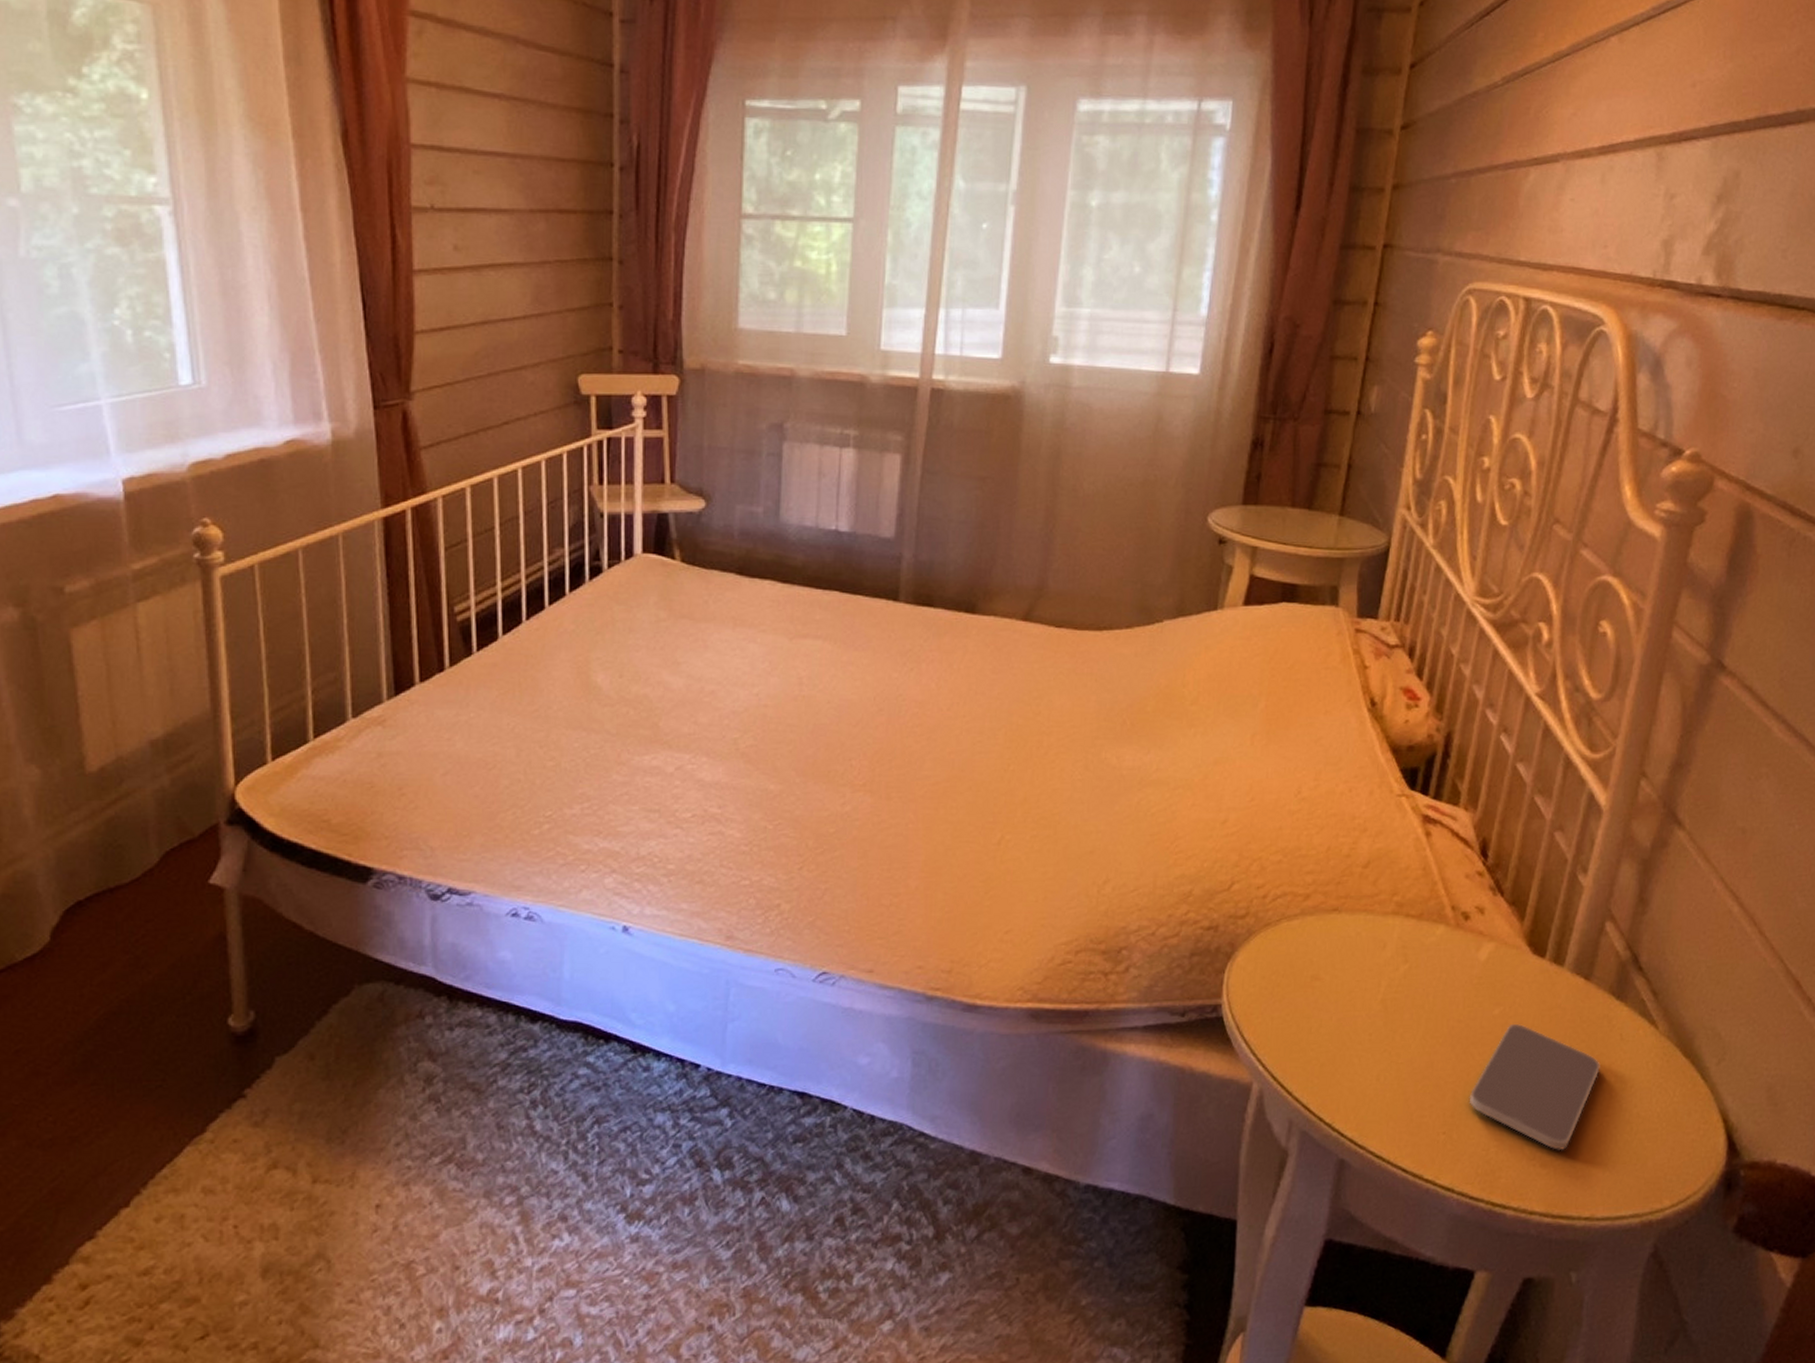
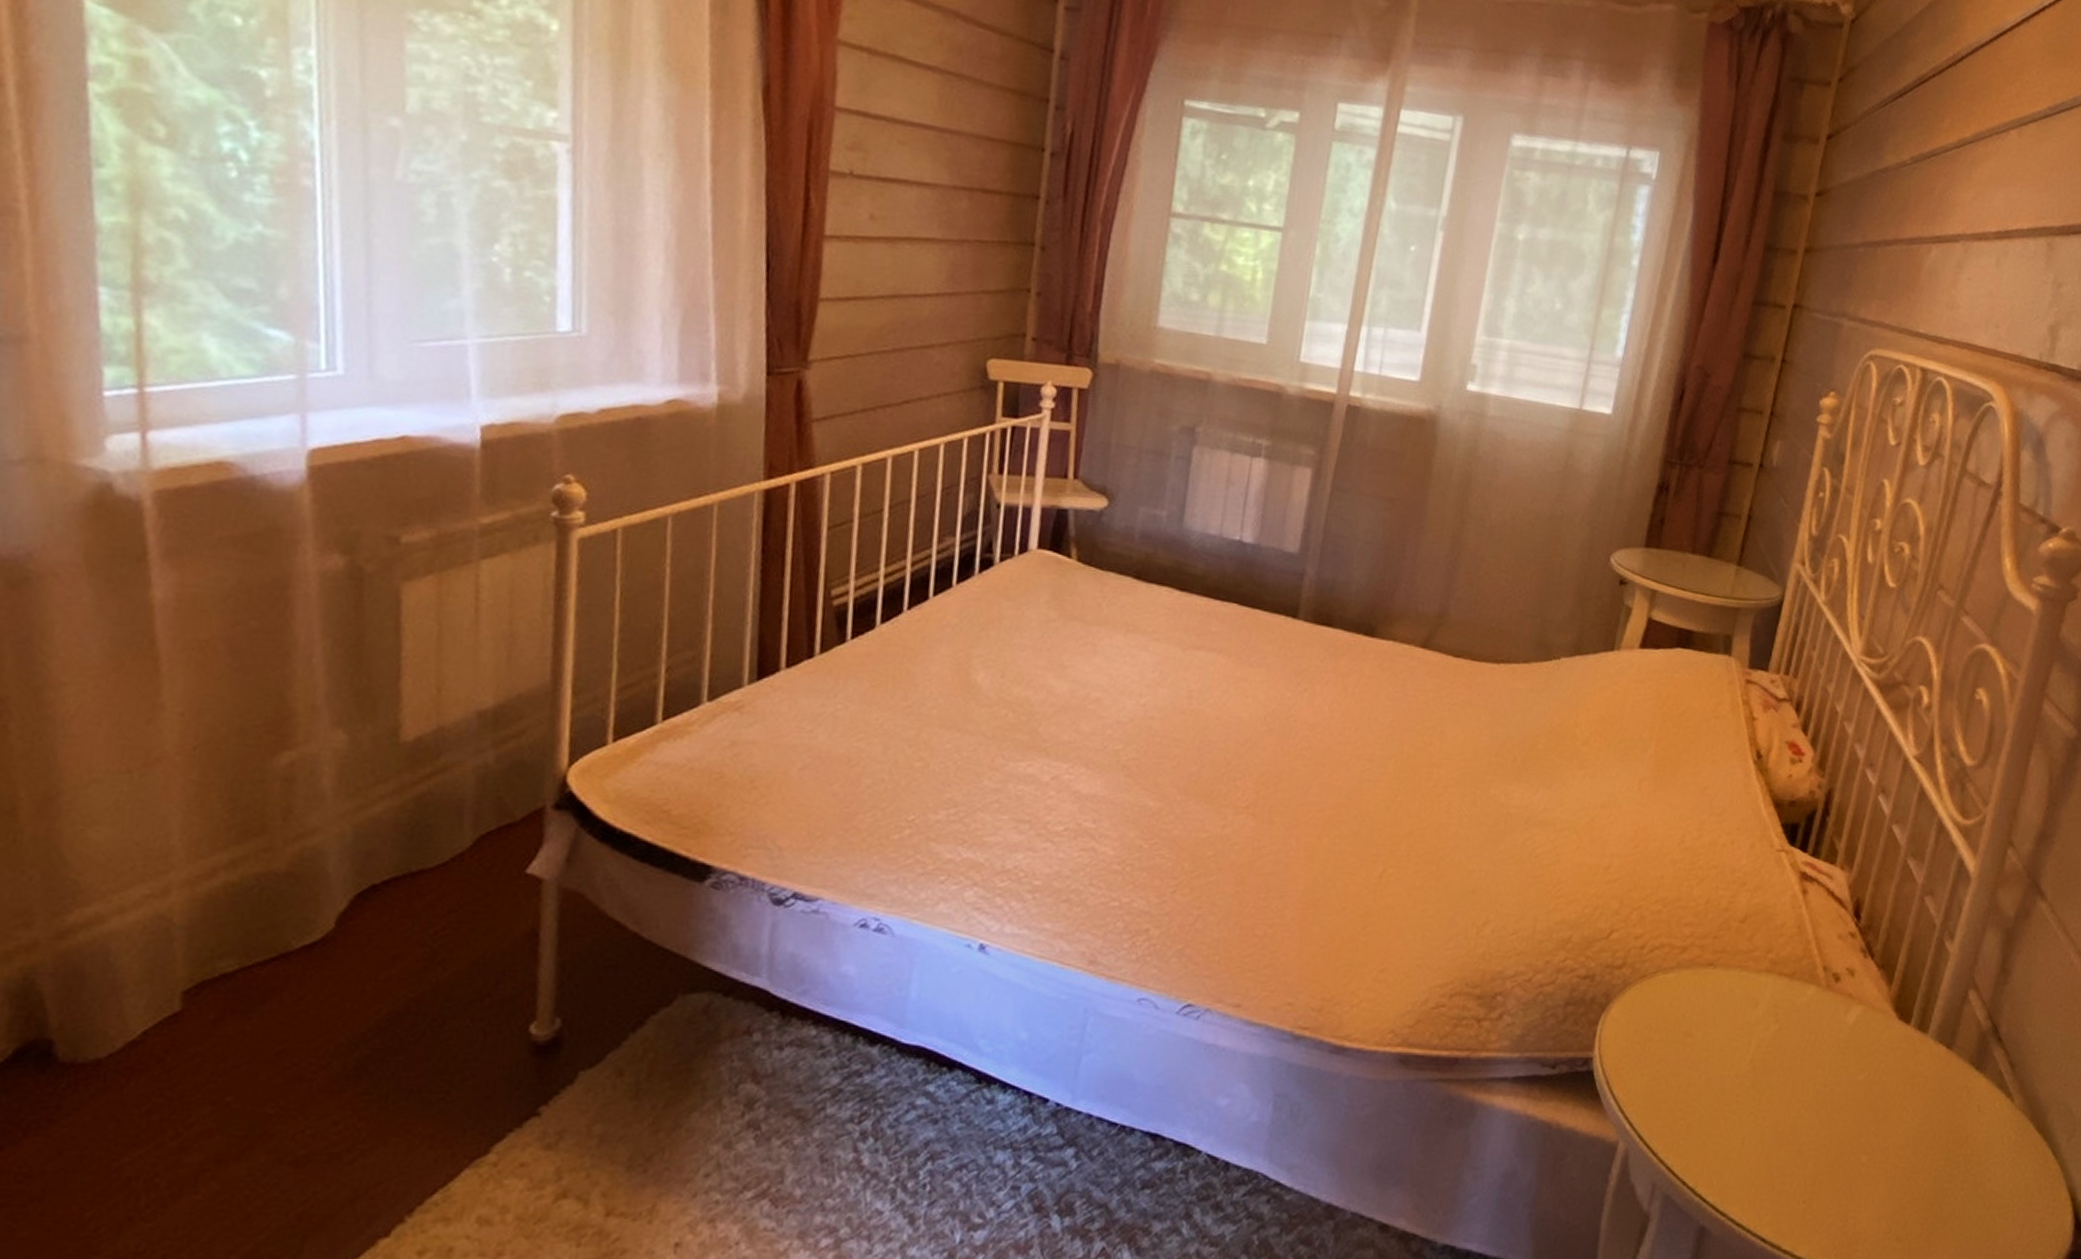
smartphone: present [1469,1023,1600,1151] -> none [1830,1090,1958,1225]

